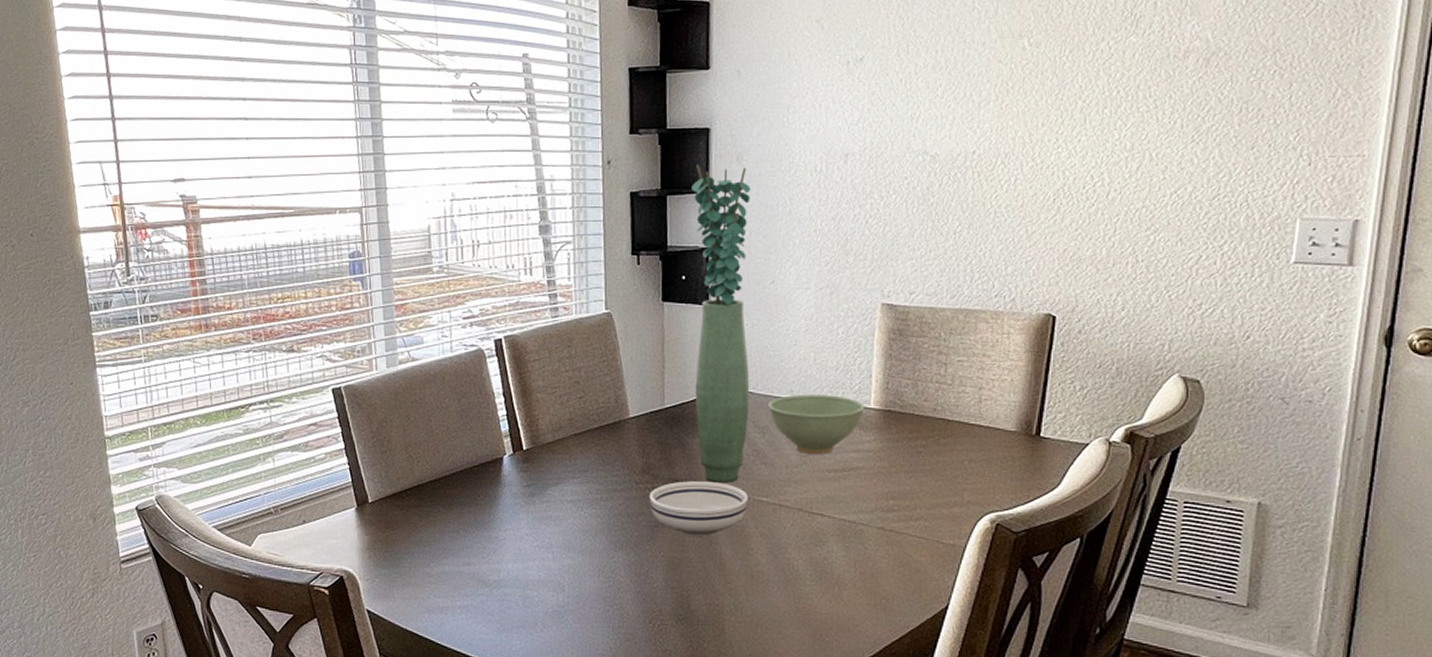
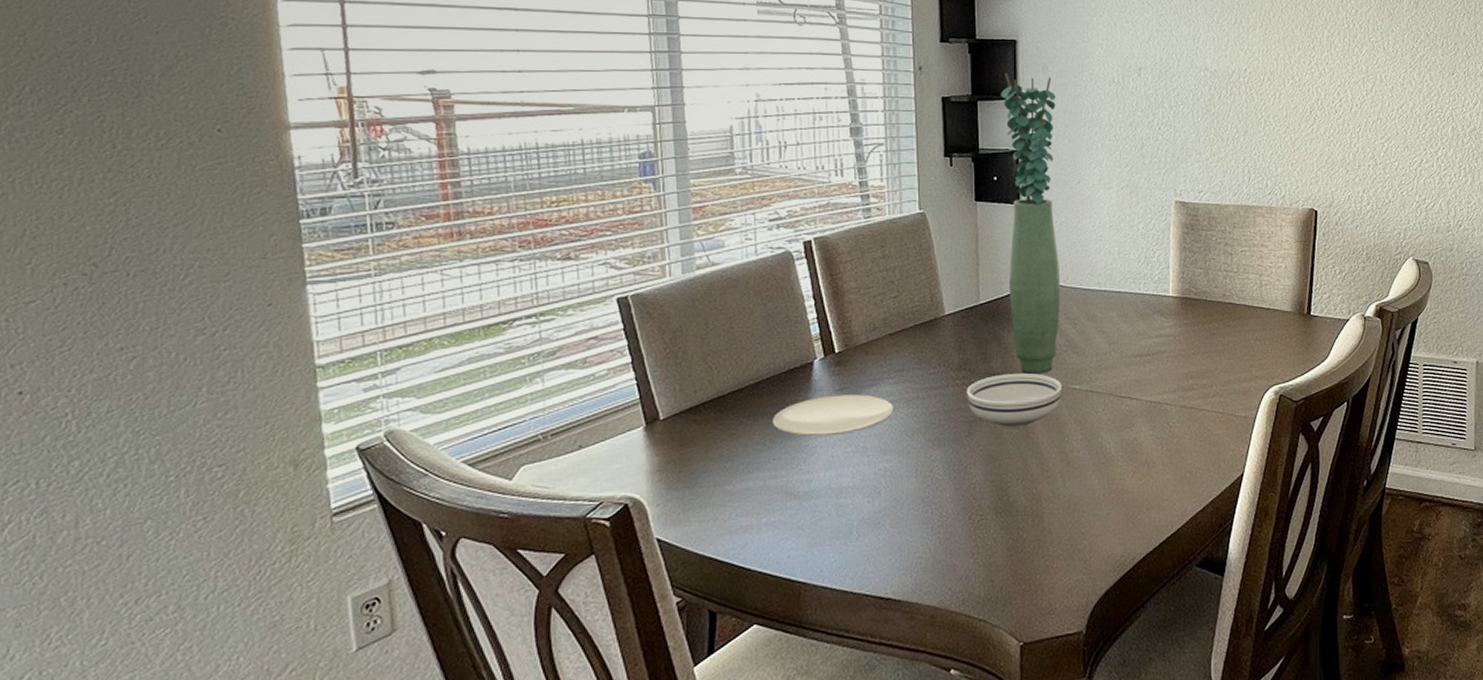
plate: none [466,490,577,530] -> present [773,394,893,437]
bowl: present [769,394,865,454] -> none [1078,285,1165,341]

